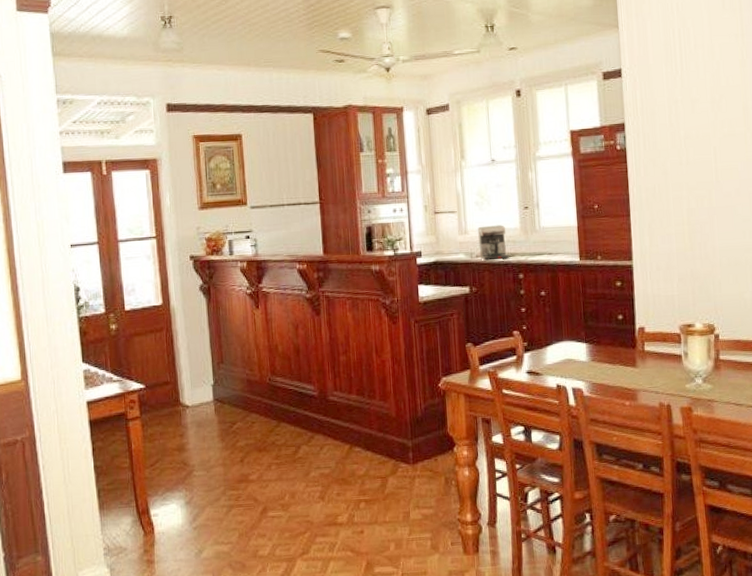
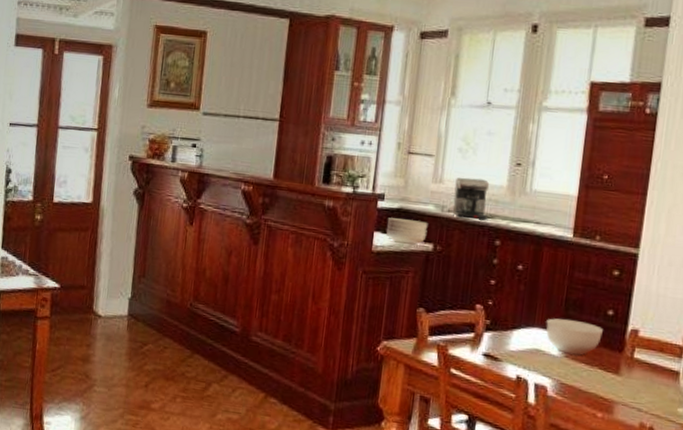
bowl: none [427,269,463,292] -> present [386,217,428,246]
bowl: none [572,328,618,358] -> present [545,318,603,356]

